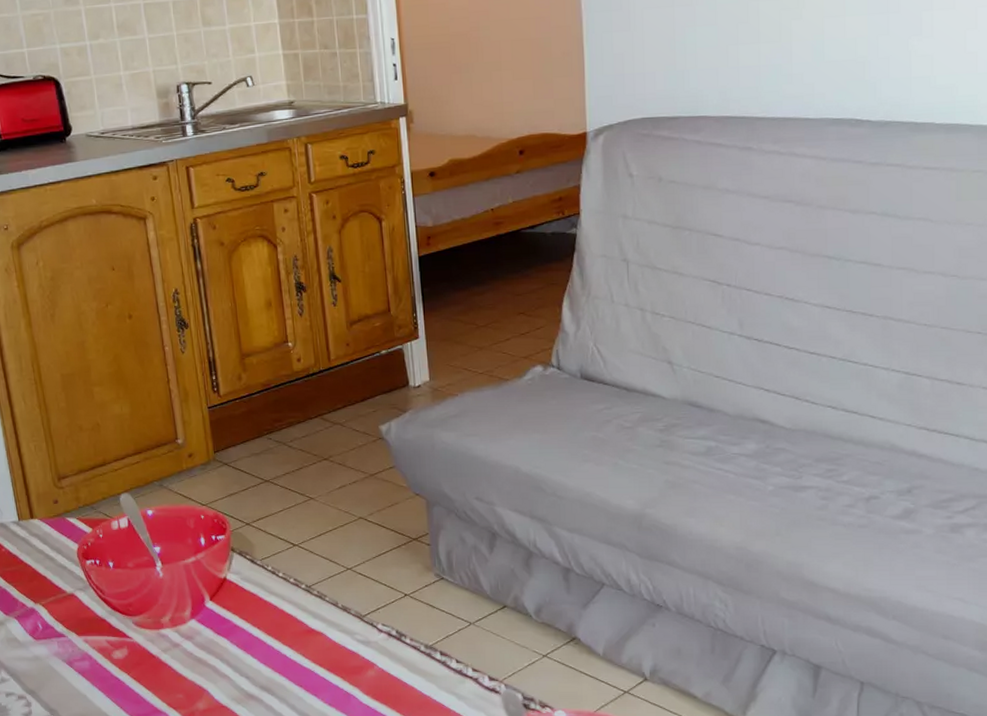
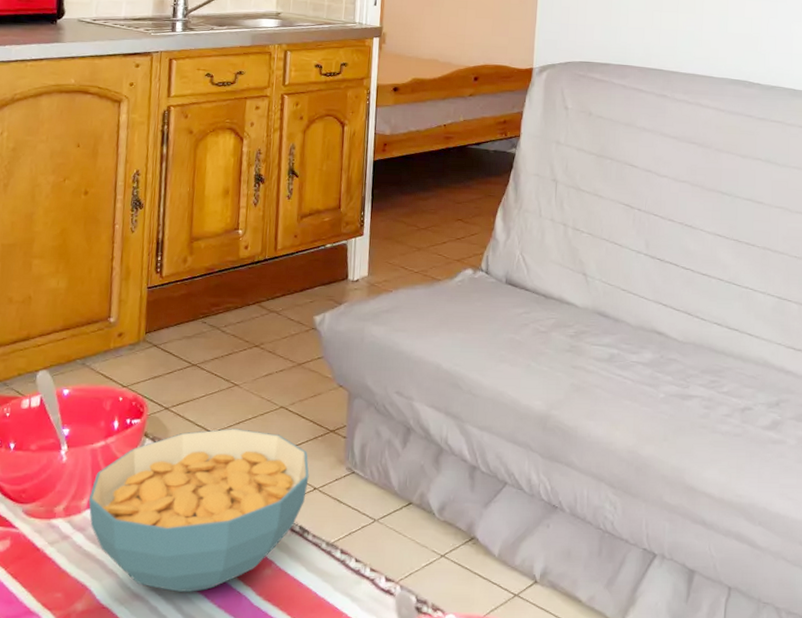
cereal bowl: none [190,540,398,692] -> present [88,428,309,592]

